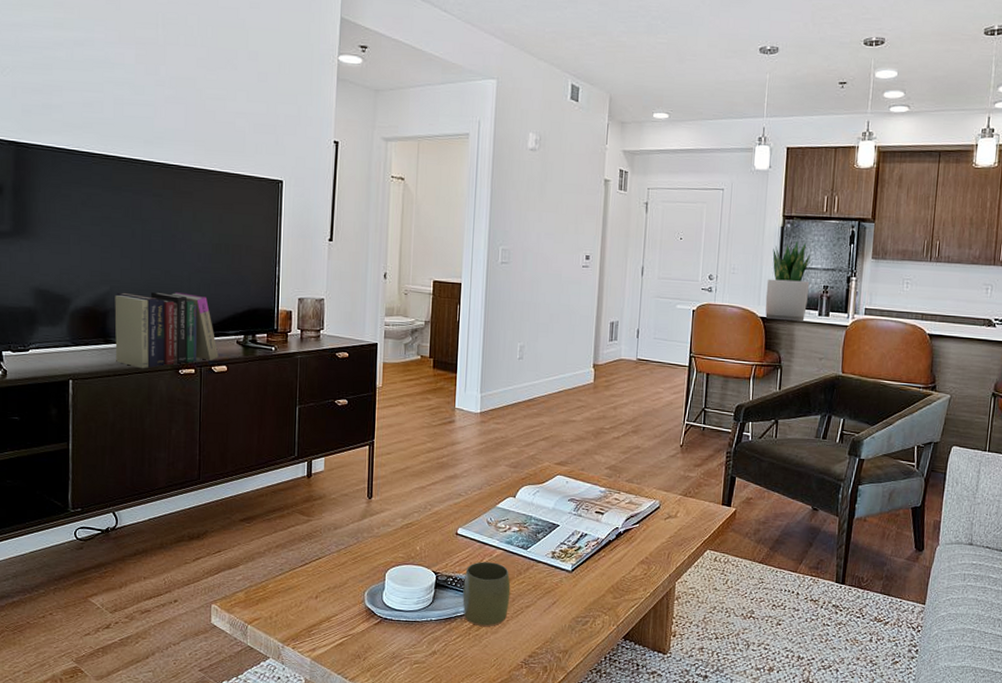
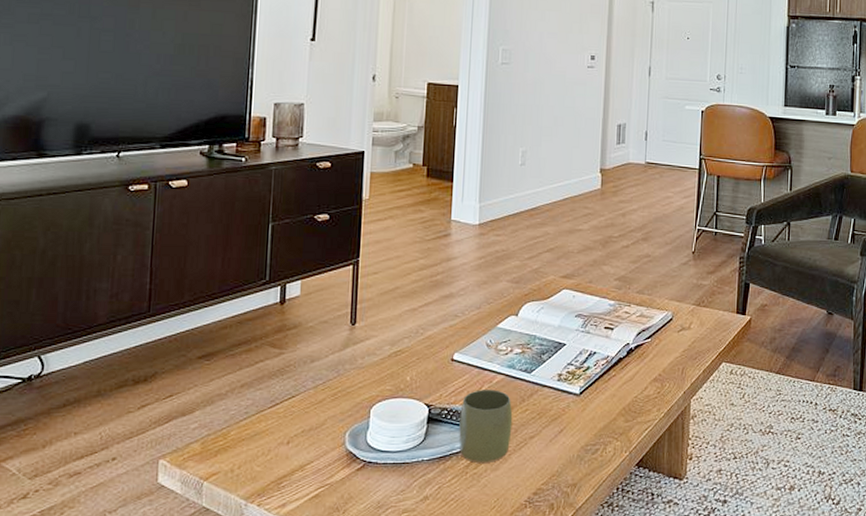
books: present [114,291,219,369] -> none [50,97,178,186]
planter: present [765,241,811,322] -> none [773,41,816,121]

